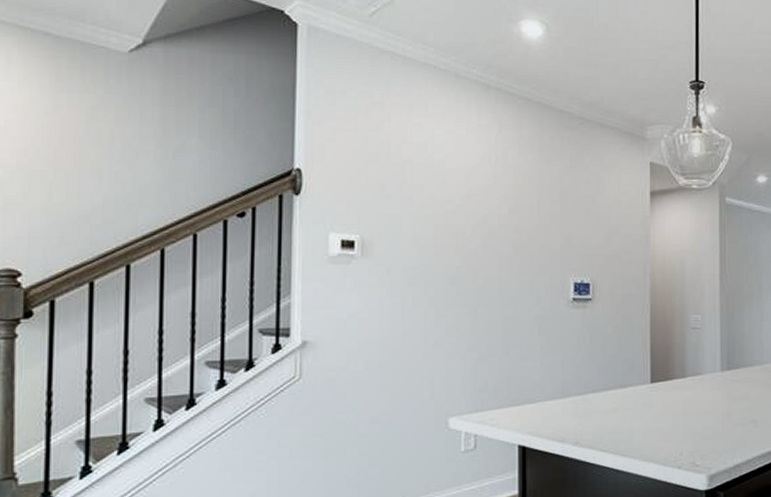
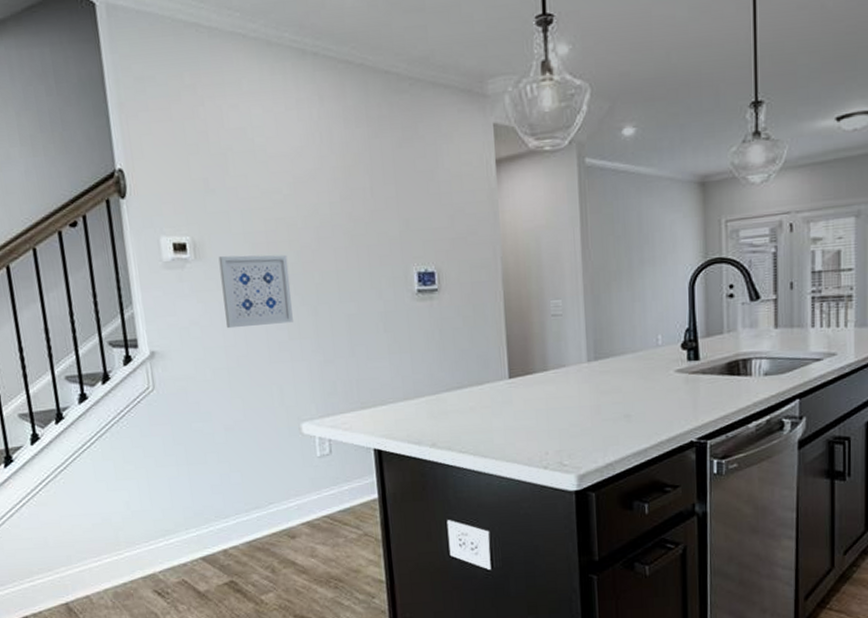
wall art: none [385,256,453,323] -> present [218,254,293,329]

